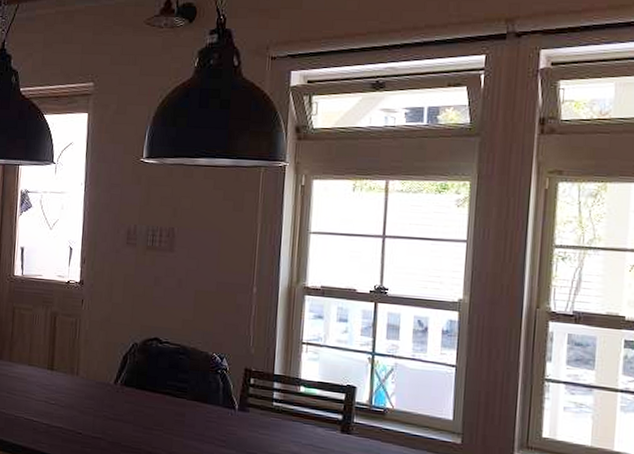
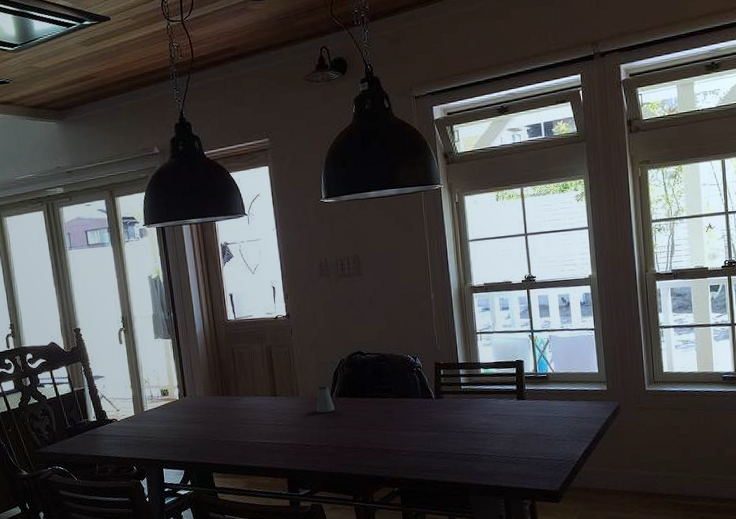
saltshaker: none [96,368,117,401] -> present [316,385,335,414]

